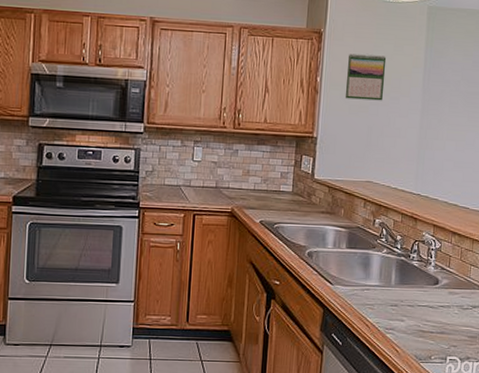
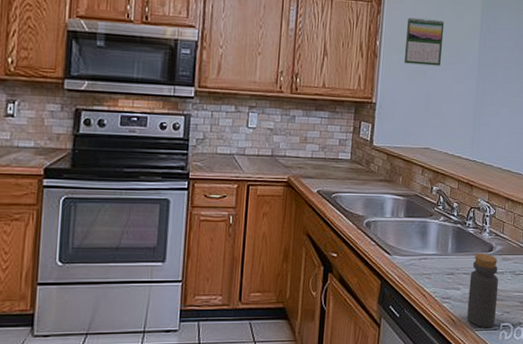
bottle: none [411,285,445,361] -> present [466,253,498,328]

